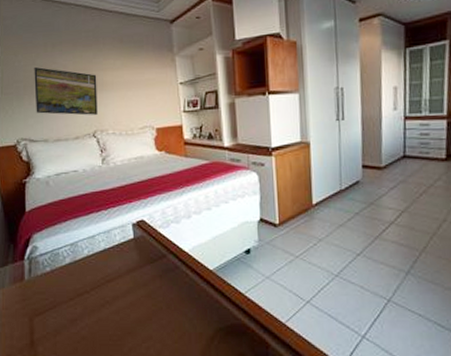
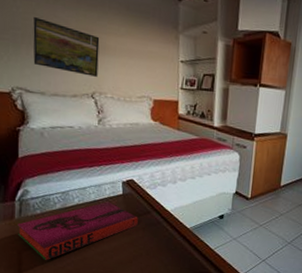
hardback book: none [28,249,153,327] -> present [17,201,138,261]

